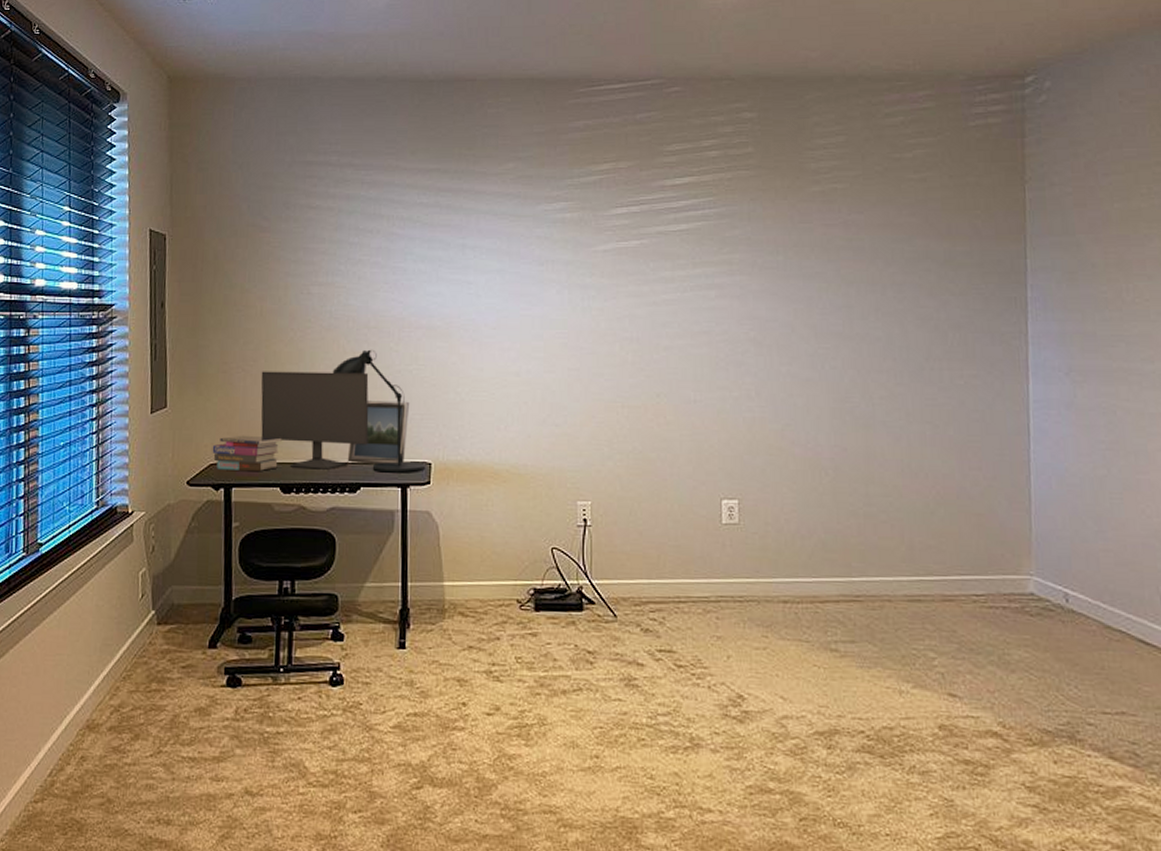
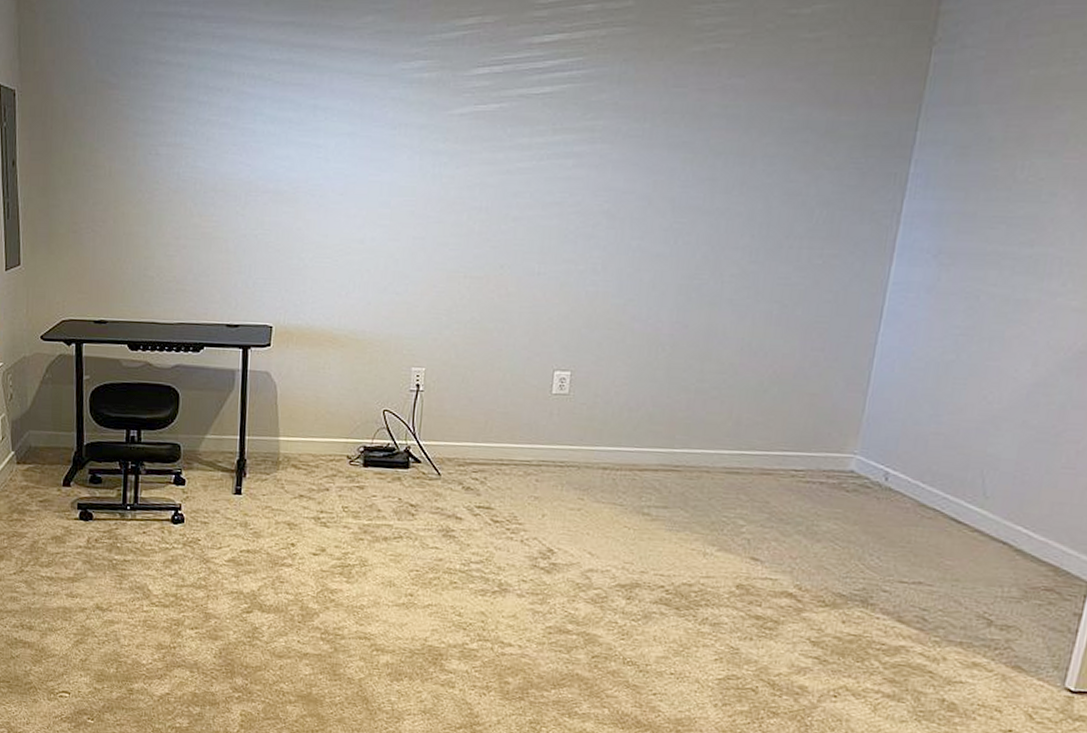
books: present [212,435,282,472] -> none [64,293,130,330]
computer monitor: present [260,371,369,470] -> none [109,232,215,330]
desk lamp: present [332,349,425,473] -> none [178,213,266,336]
picture frame: present [347,400,410,465] -> none [192,264,254,327]

